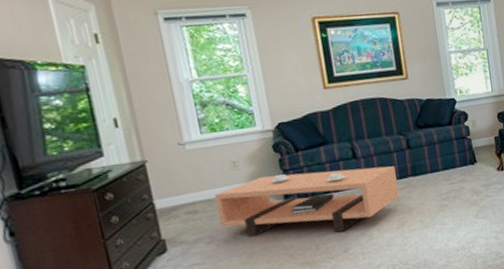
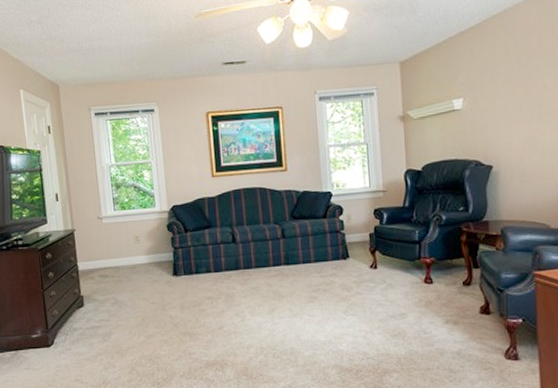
coffee table: present [214,166,399,238] -> none [120,251,271,310]

